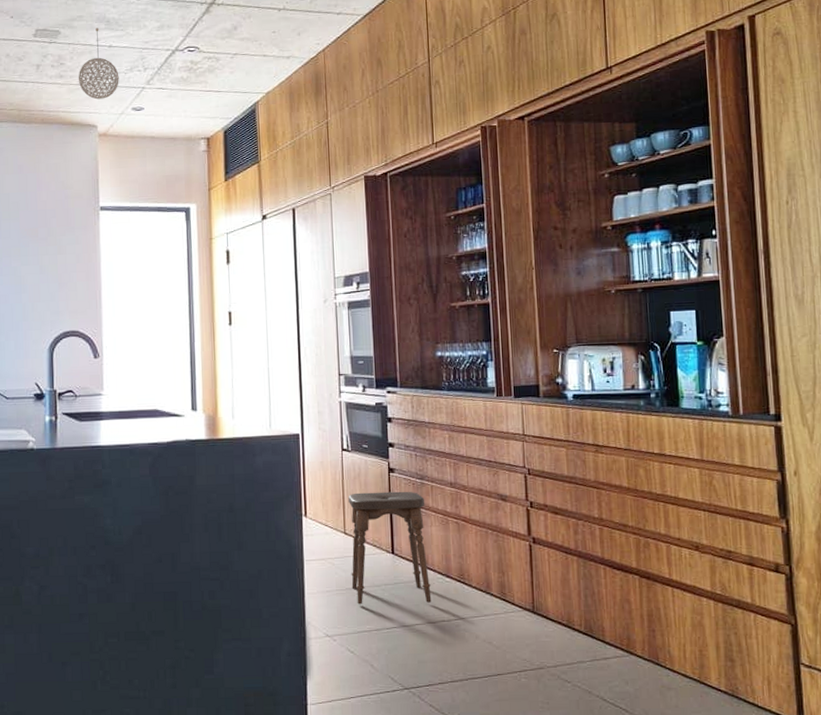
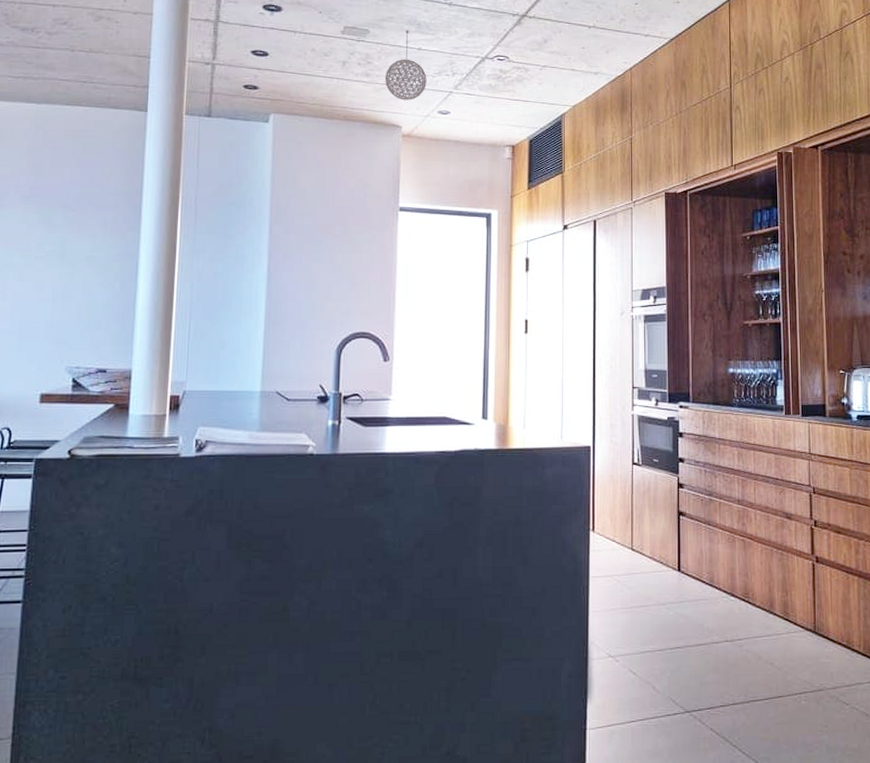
stool: present [348,491,432,605] -> none [636,507,716,624]

